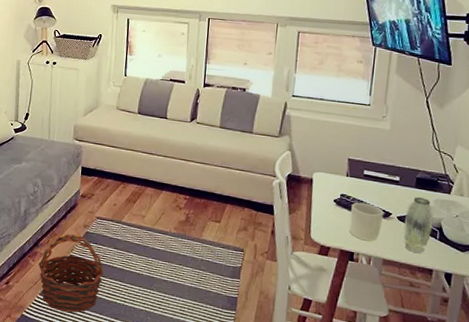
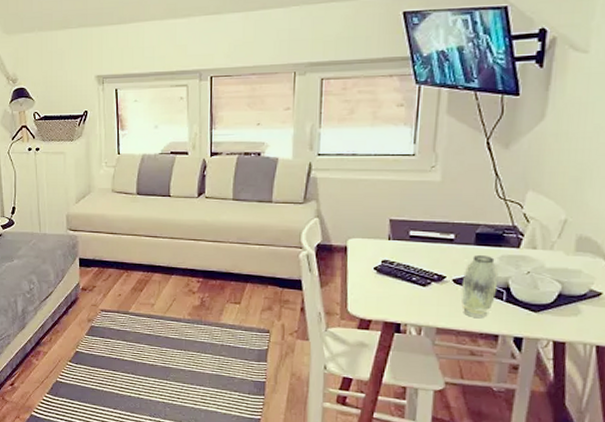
basket: present [39,234,104,313] -> none [43,330,114,410]
mug: present [348,202,384,242] -> none [393,267,435,310]

